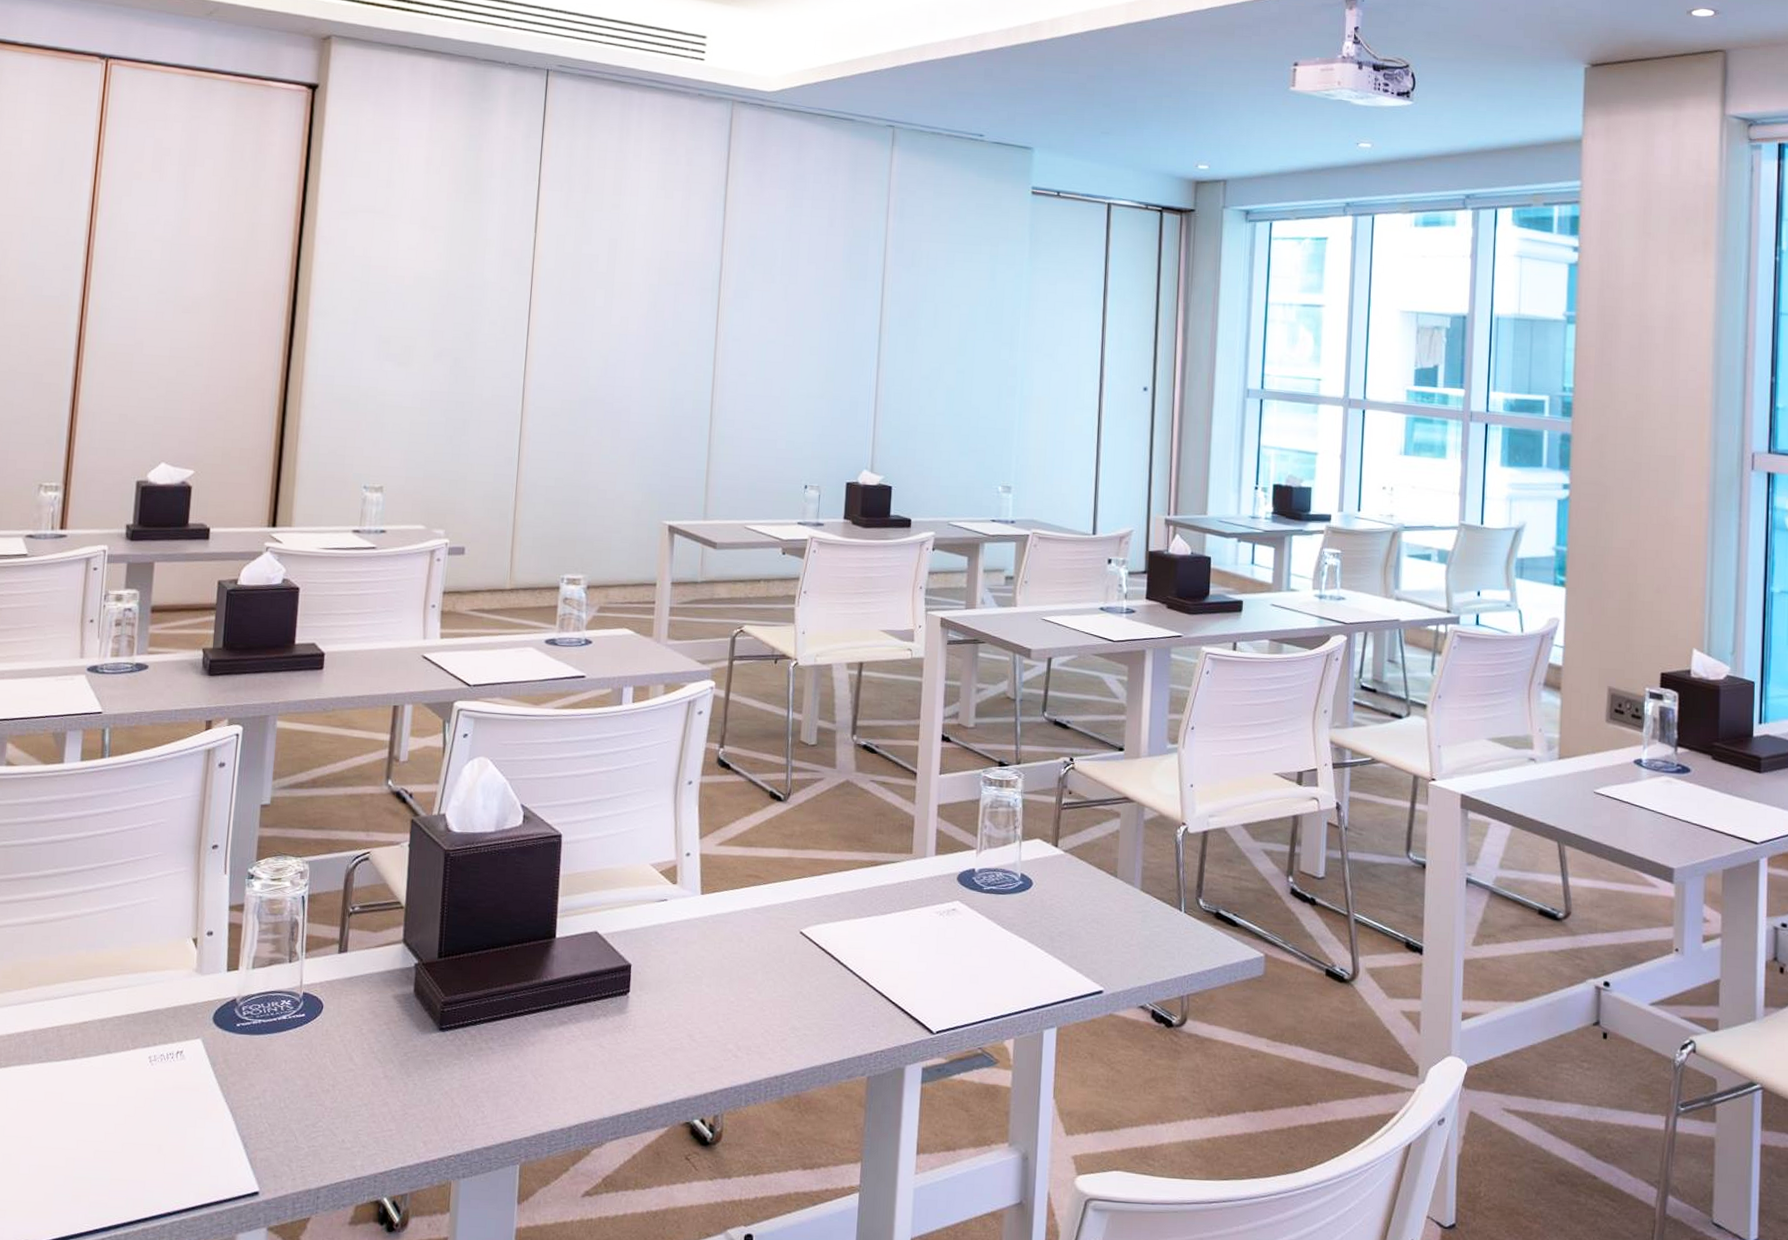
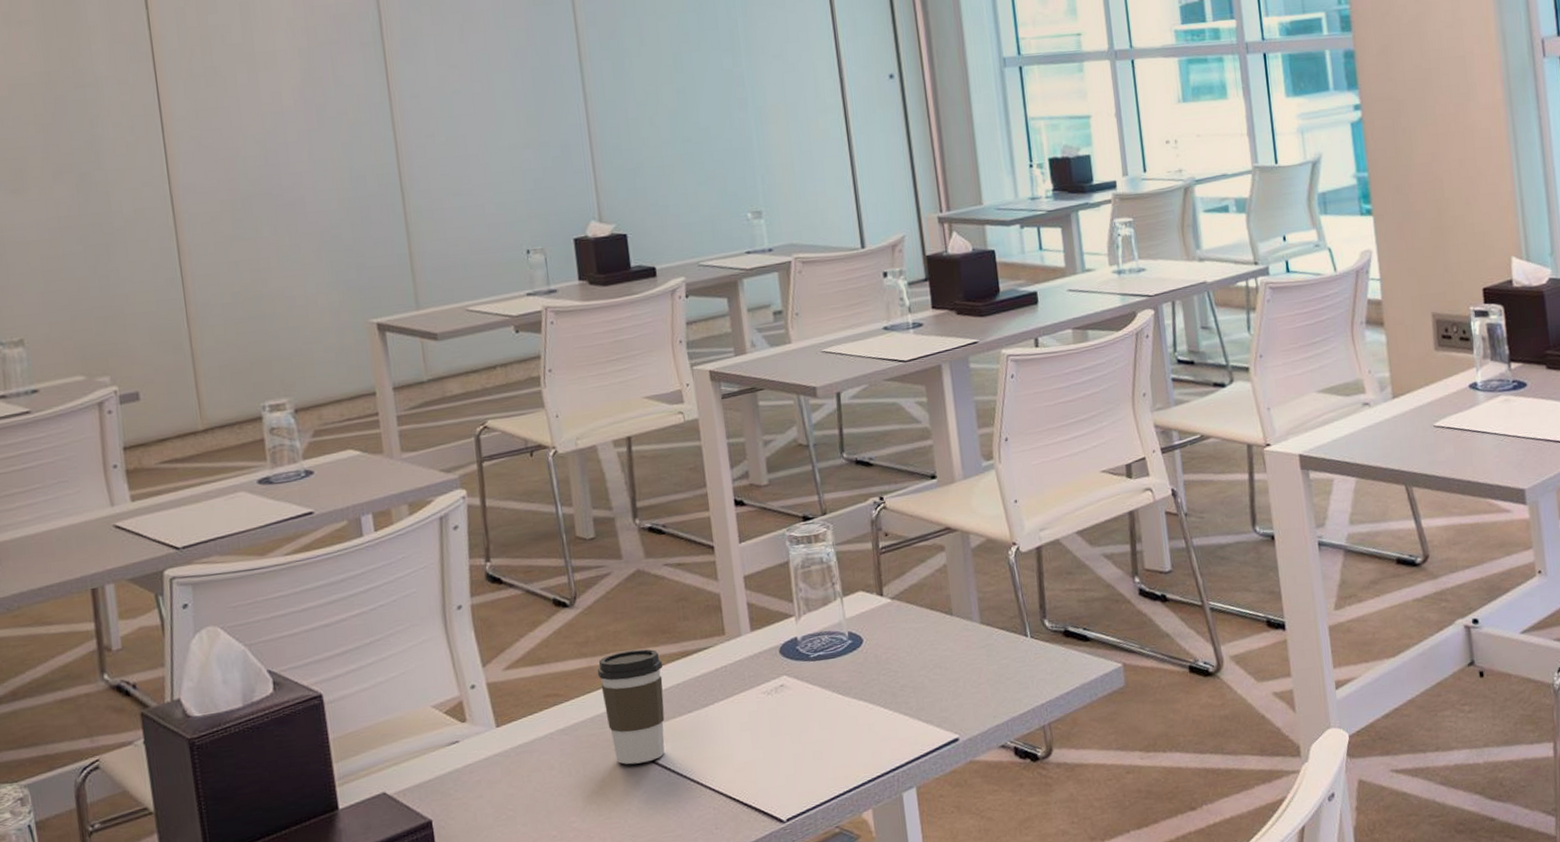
coffee cup: none [795,850,853,953] -> present [597,649,665,765]

